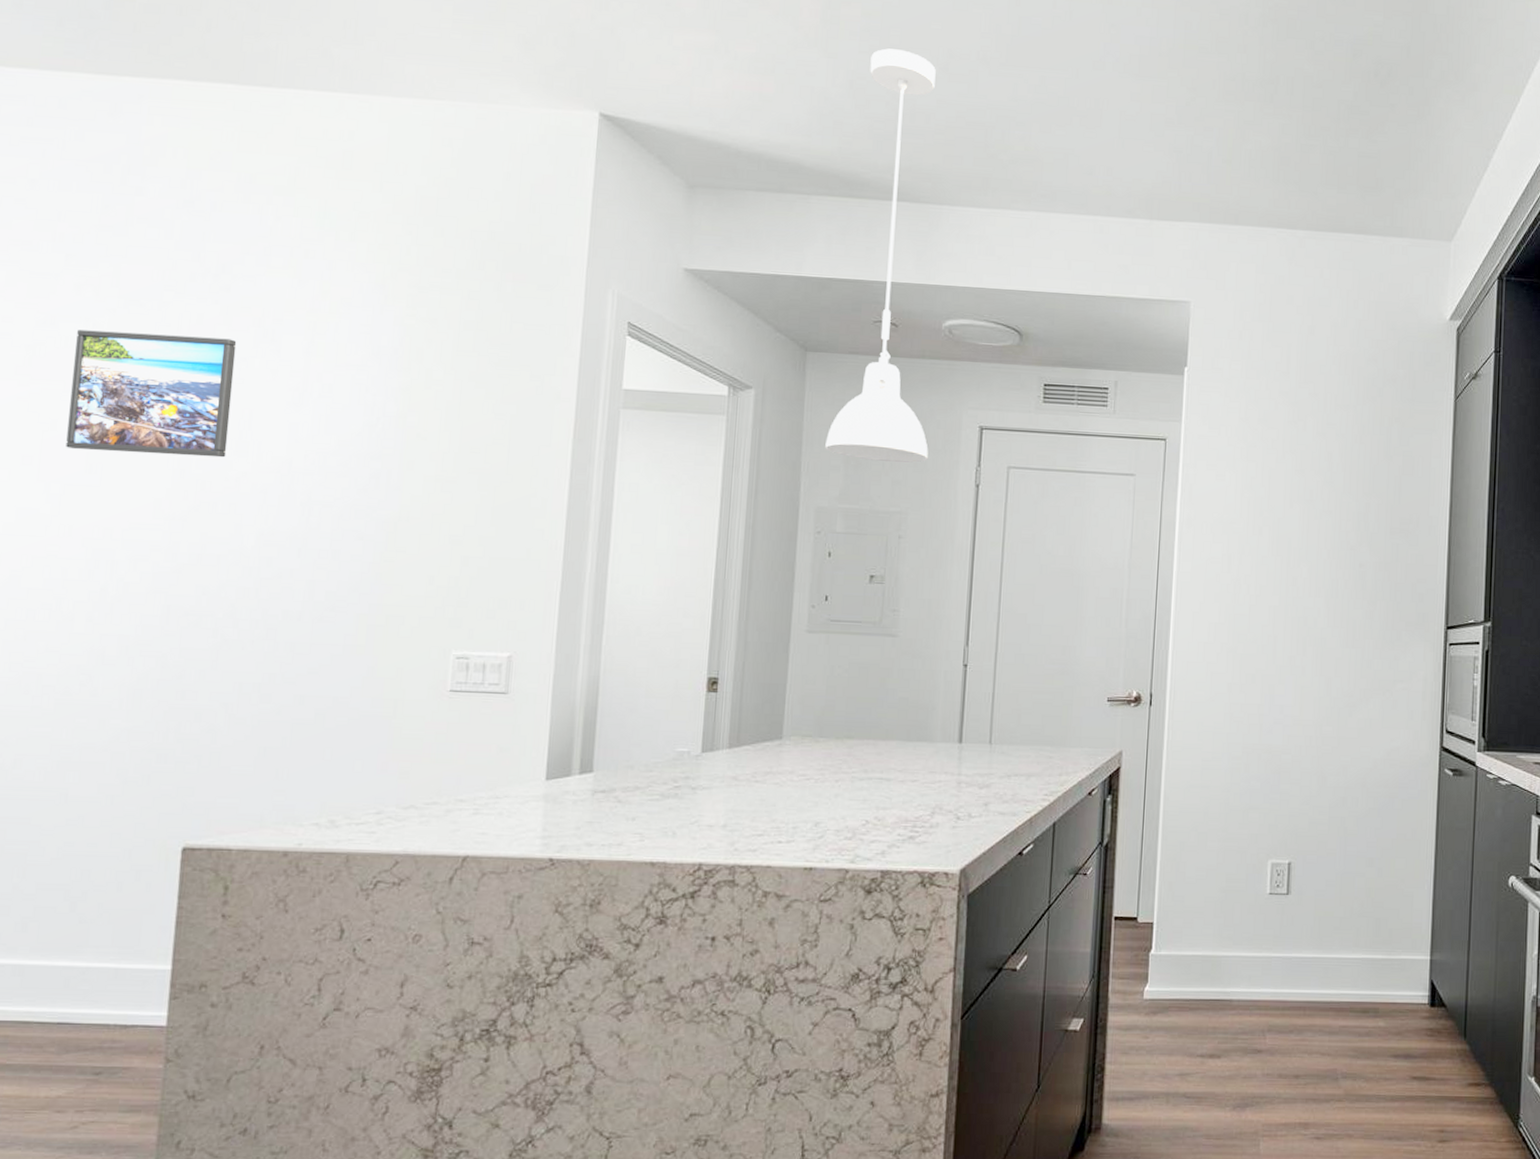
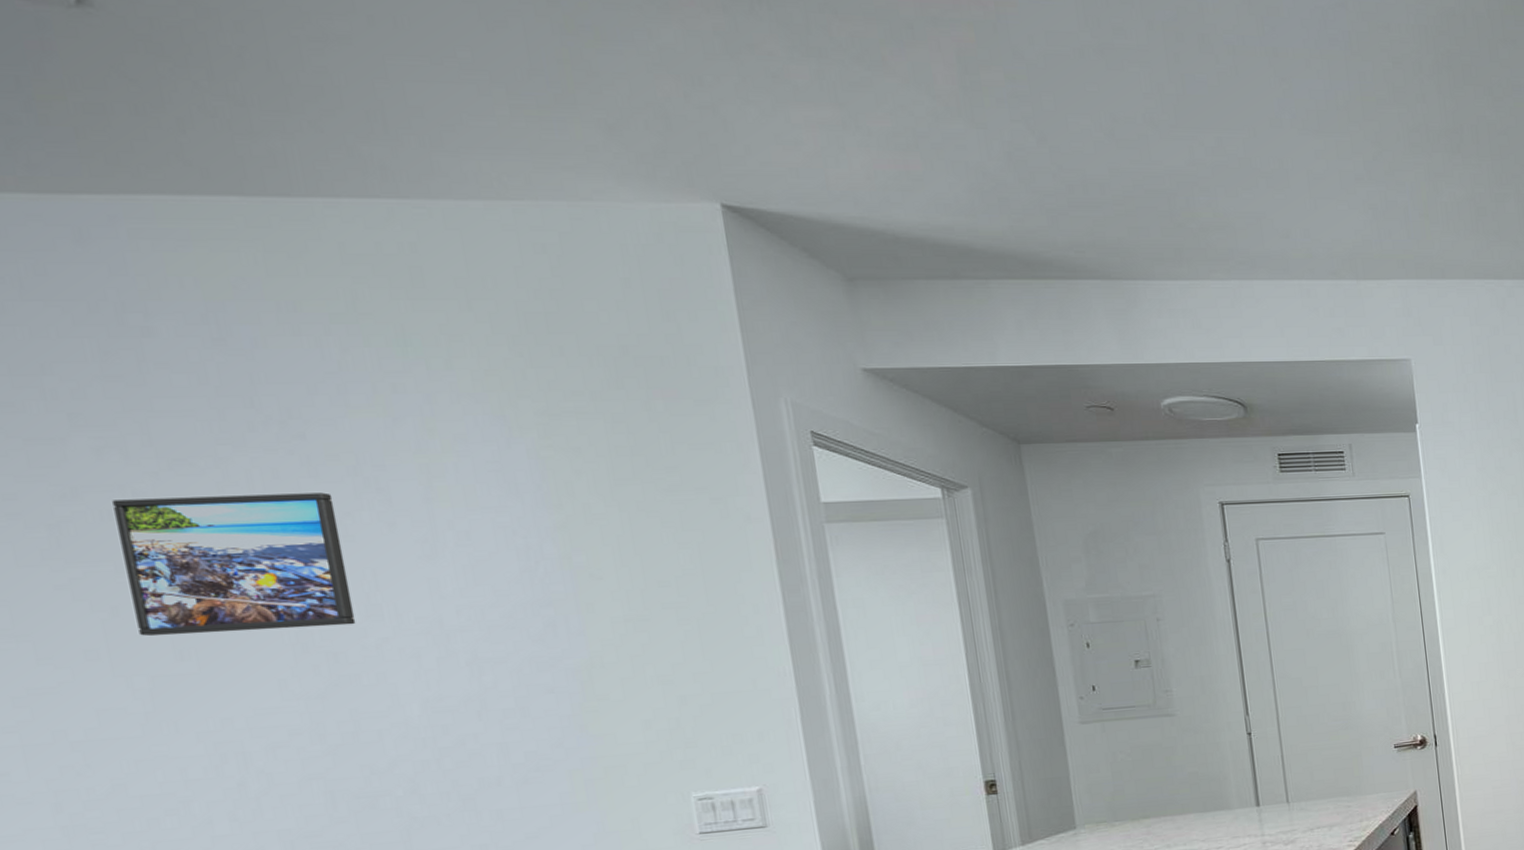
pendant light: present [825,48,936,463] -> none [1025,115,1172,548]

